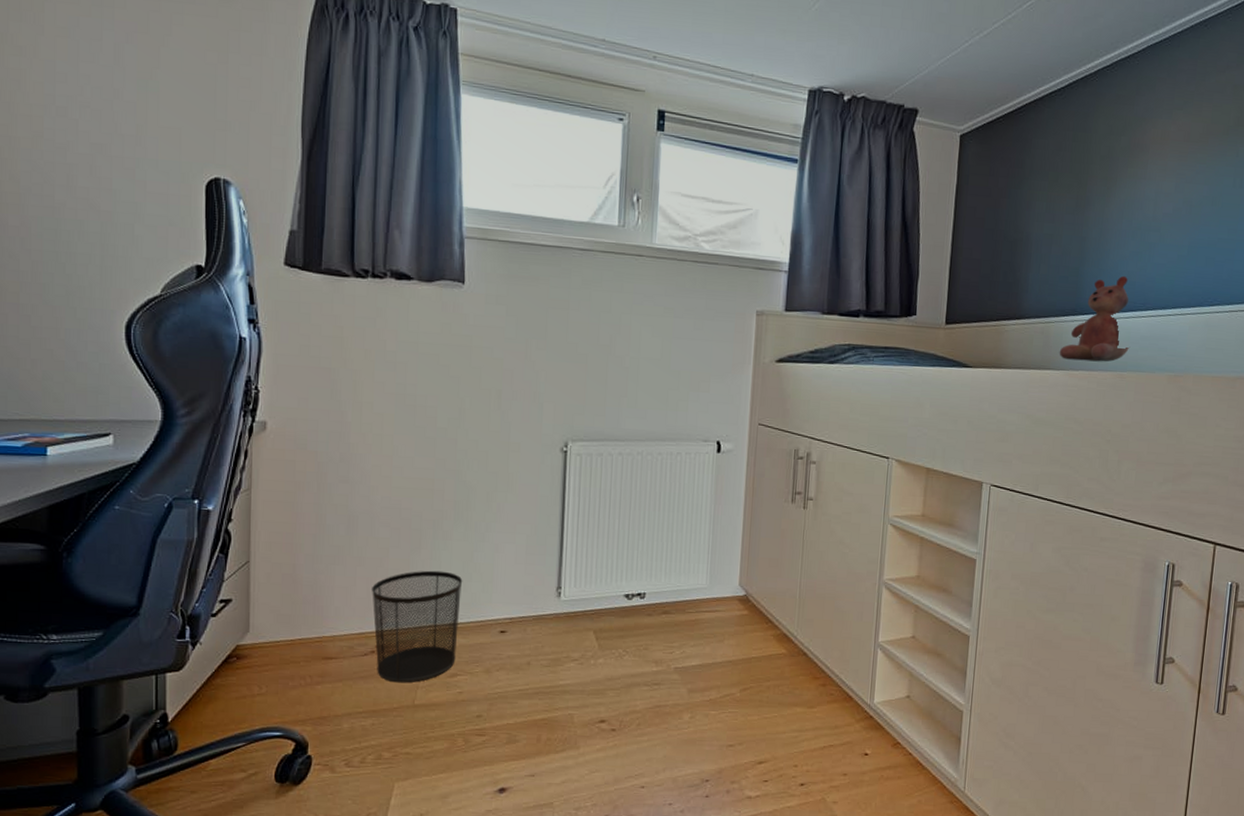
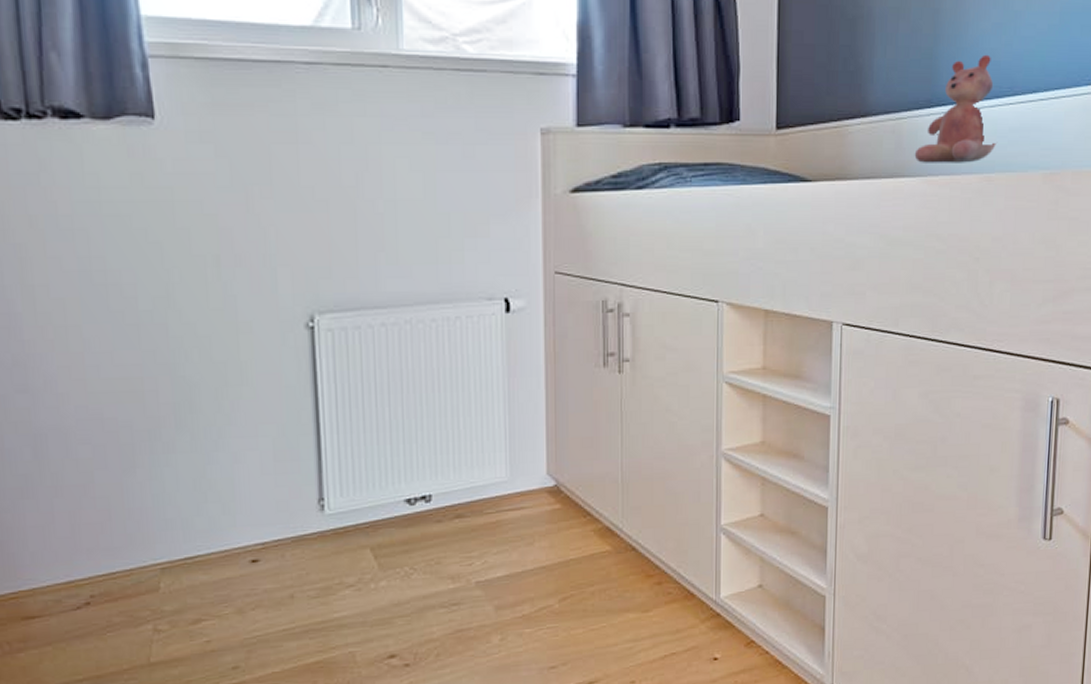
waste bin: present [372,570,463,683] -> none [77,493,197,639]

